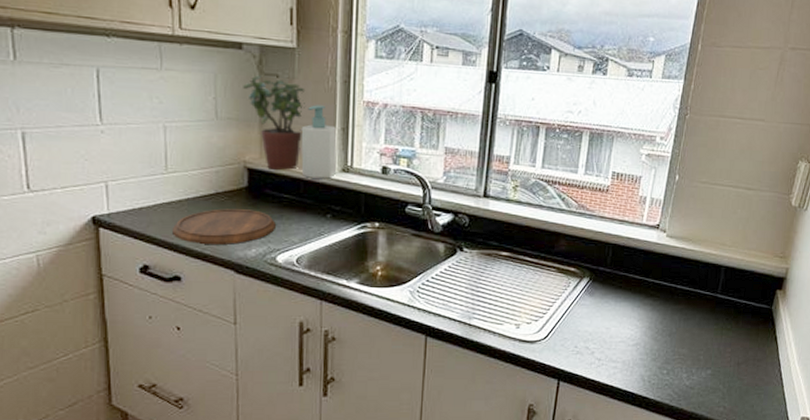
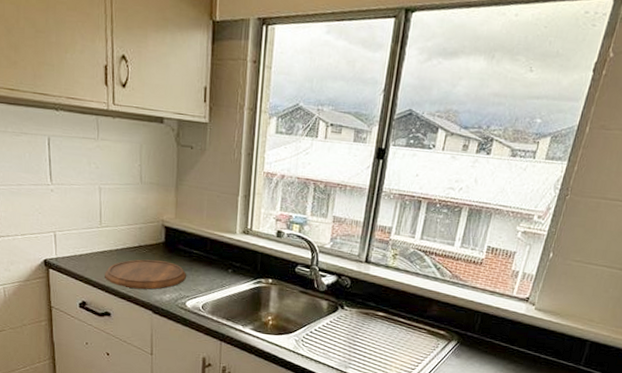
potted plant: present [243,75,306,170] -> none [163,146,215,230]
soap bottle: present [301,105,337,180] -> none [209,174,240,239]

